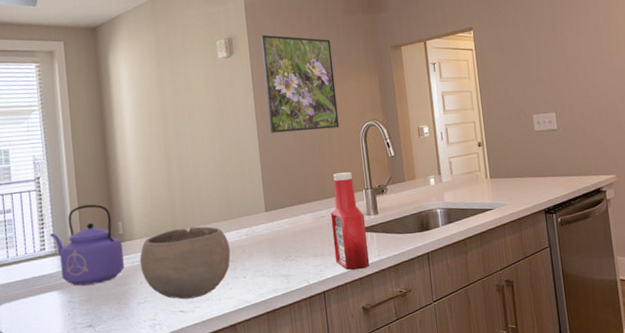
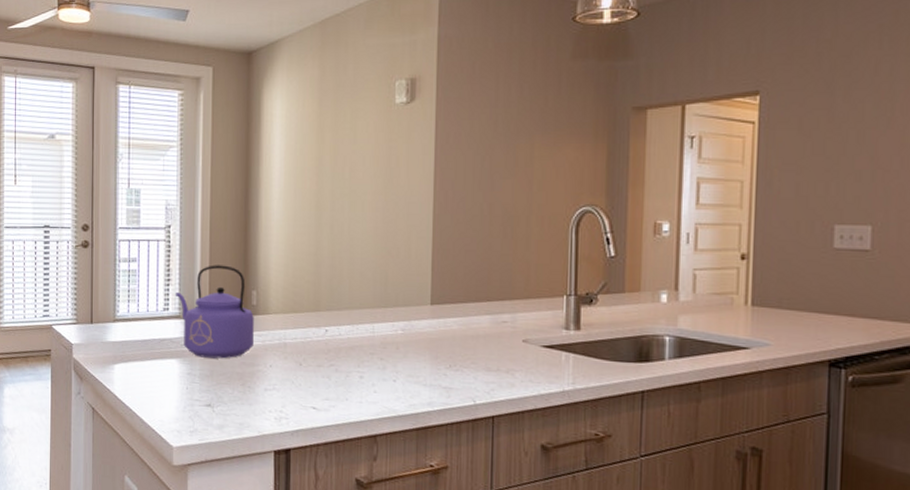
bowl: present [139,226,231,300] -> none [272,309,381,396]
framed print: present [260,35,340,133] -> none [451,78,547,210]
ketchup bottle: present [330,172,370,271] -> none [513,269,562,398]

